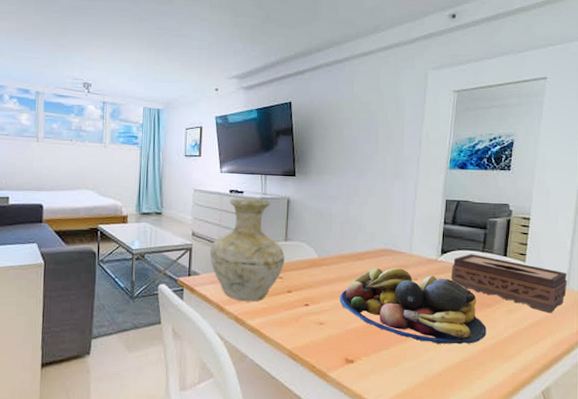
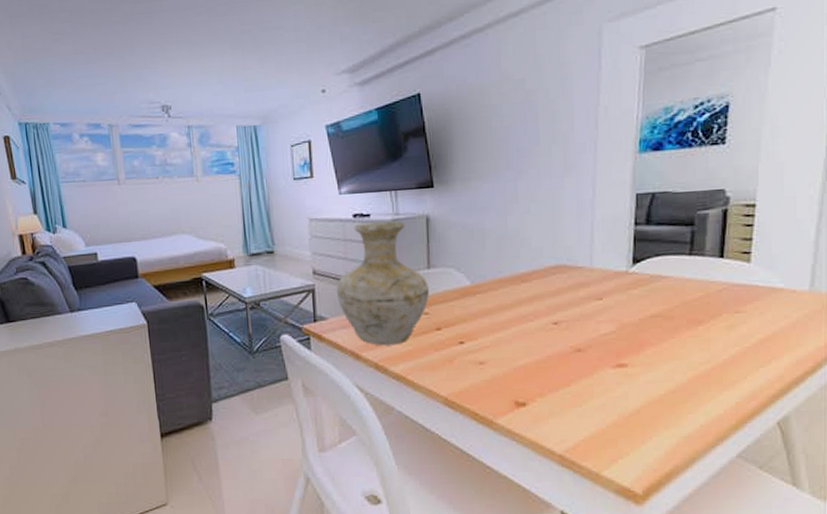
fruit bowl: present [339,267,487,345] -> none [502,287,699,375]
tissue box: present [450,254,568,314] -> none [647,259,812,325]

